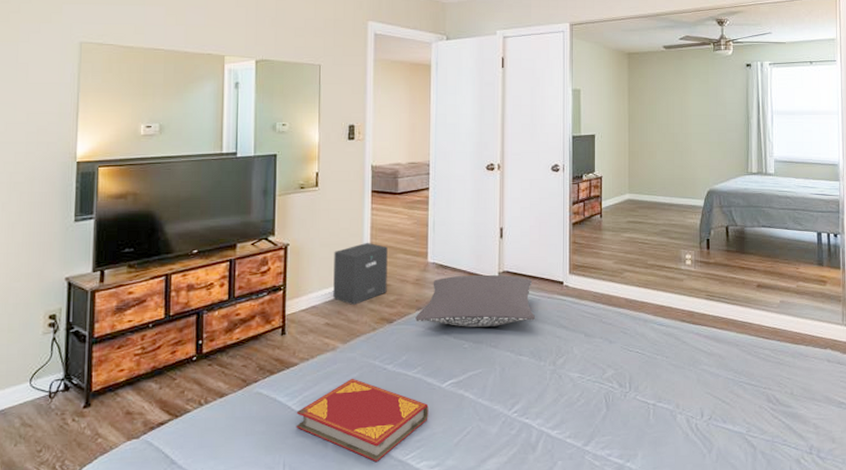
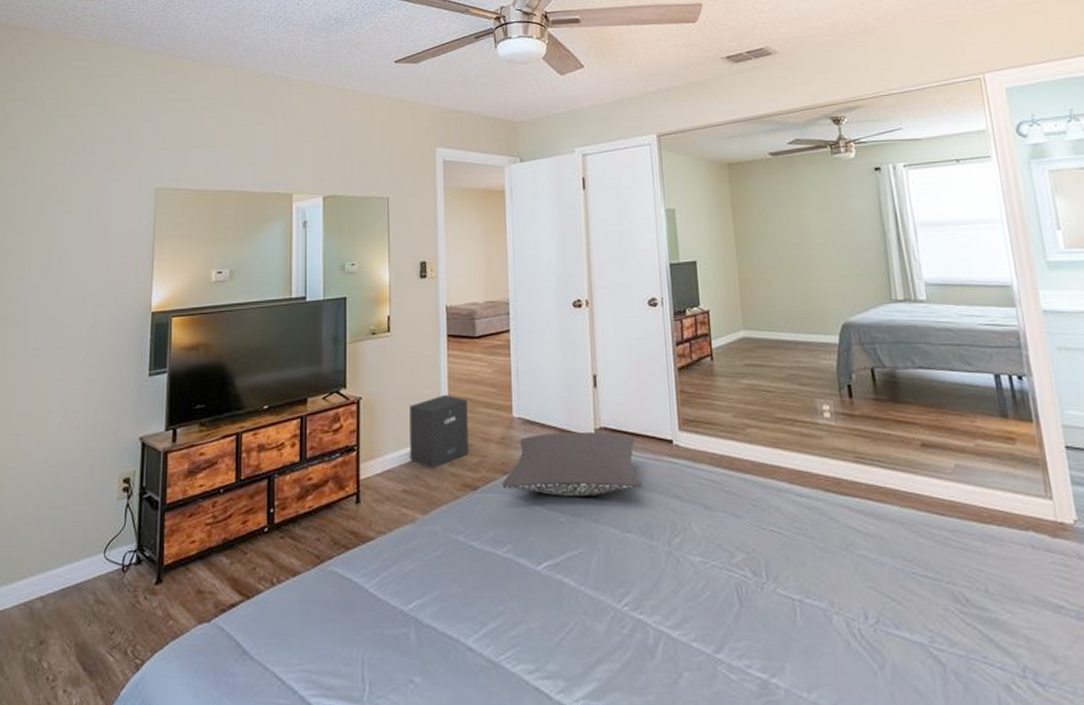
hardback book: present [296,378,429,462] -> none [374,556,523,662]

